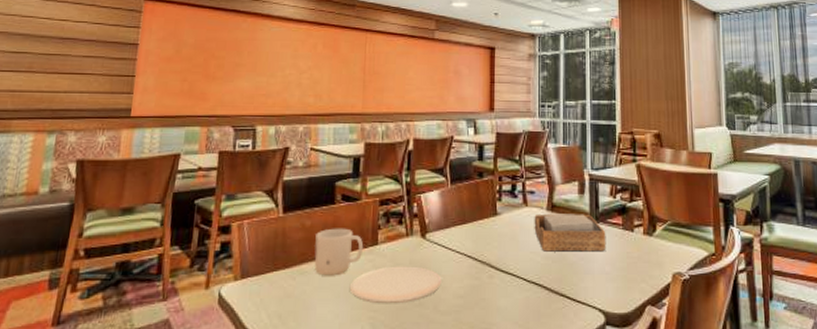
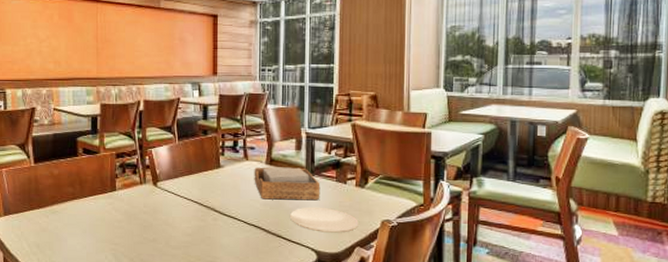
mug: present [314,228,364,276] -> none [63,176,104,215]
plate: present [349,266,442,304] -> none [93,208,172,239]
plate: none [574,259,649,289] -> present [290,206,359,233]

